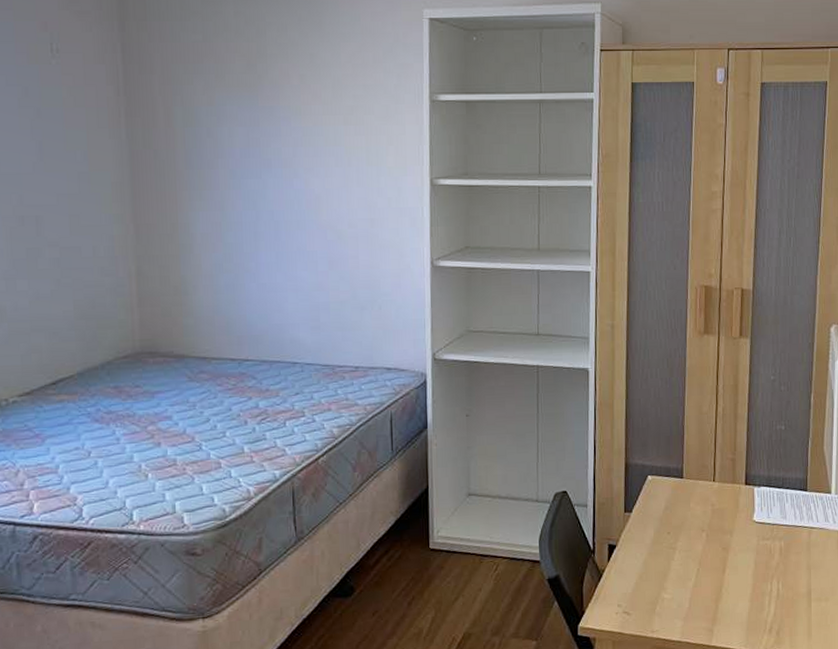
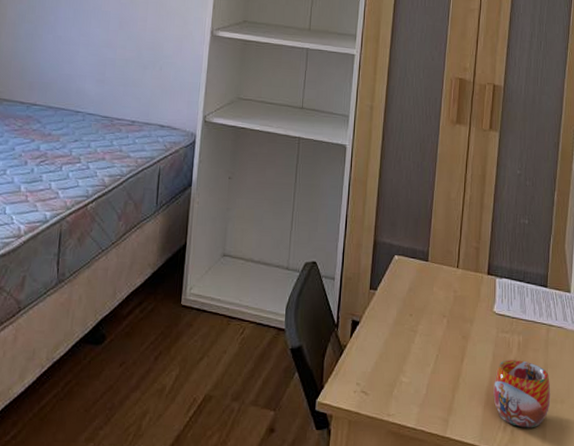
mug: none [757,564,815,629] -> present [493,360,551,428]

